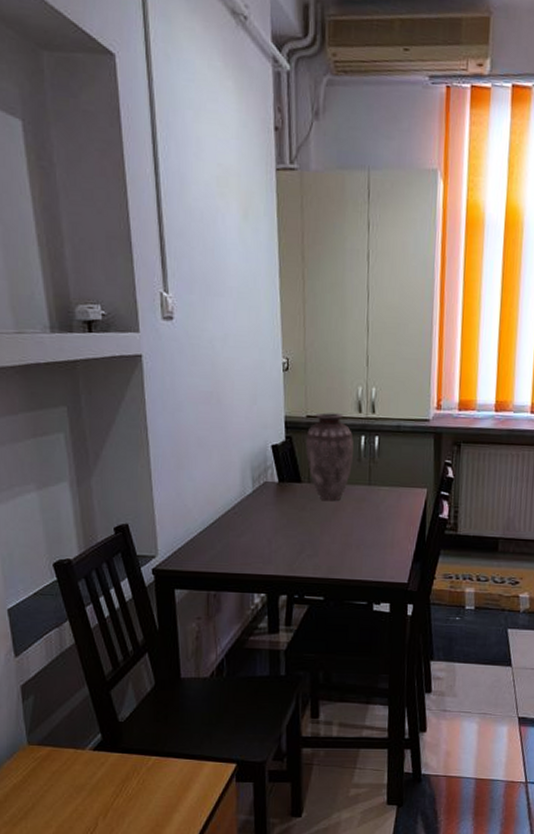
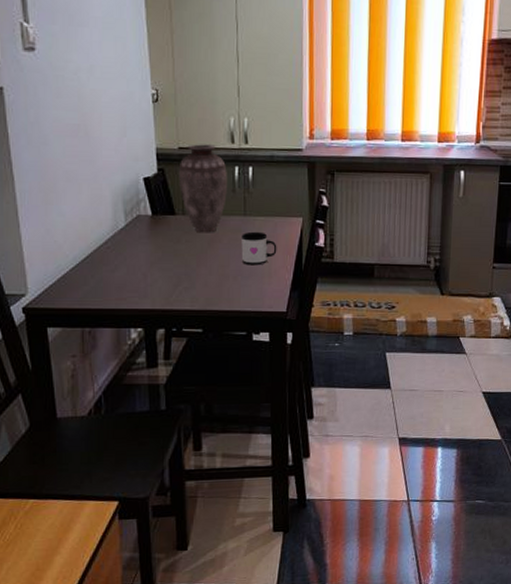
mug: none [364,501,401,536] -> present [241,231,277,266]

